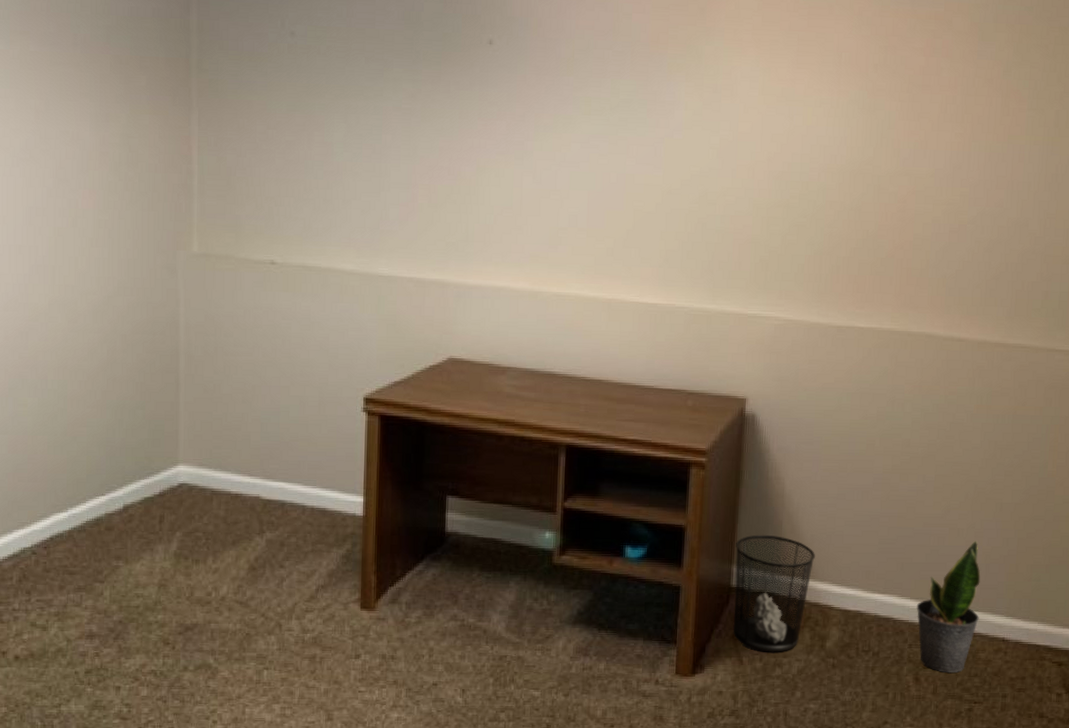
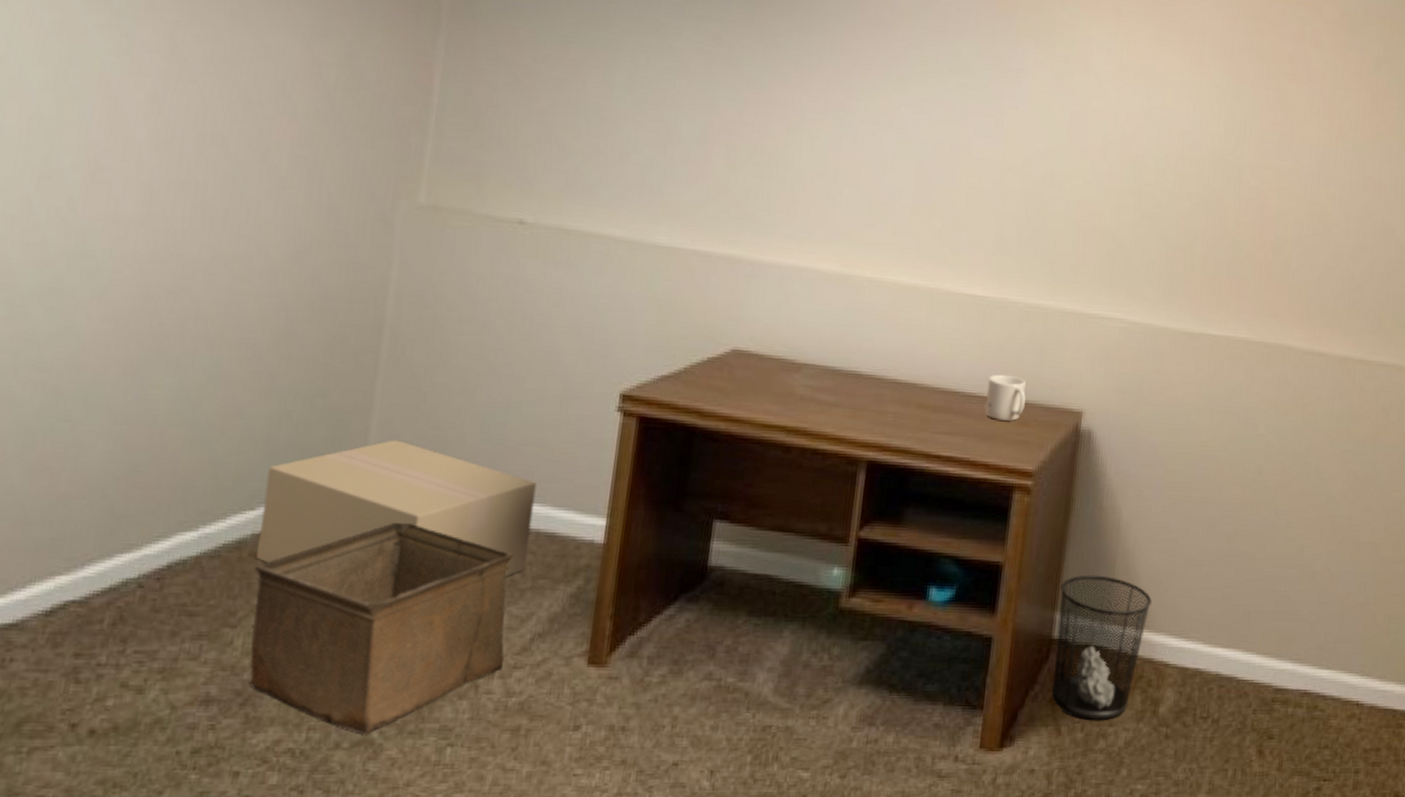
cardboard box: none [110,439,307,543] -> present [257,439,537,577]
storage bin: none [111,503,298,661] -> present [249,523,513,735]
mug: none [662,369,696,408] -> present [985,374,1026,421]
potted plant: present [916,540,981,674] -> none [1262,585,1335,745]

